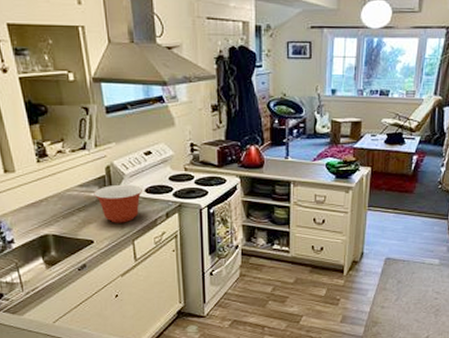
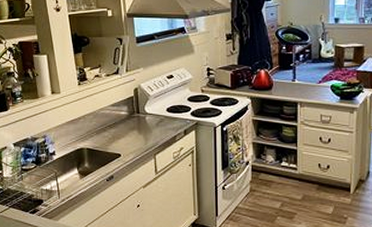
mixing bowl: present [93,184,144,223] -> none [123,104,166,139]

